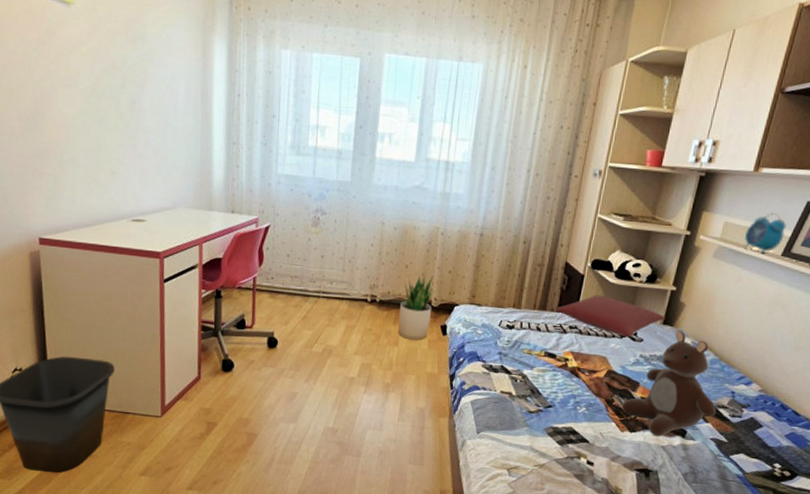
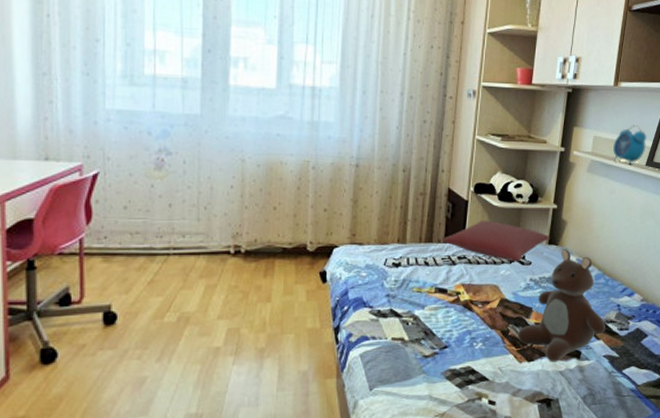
planter: present [398,275,435,341] -> none [269,216,310,293]

